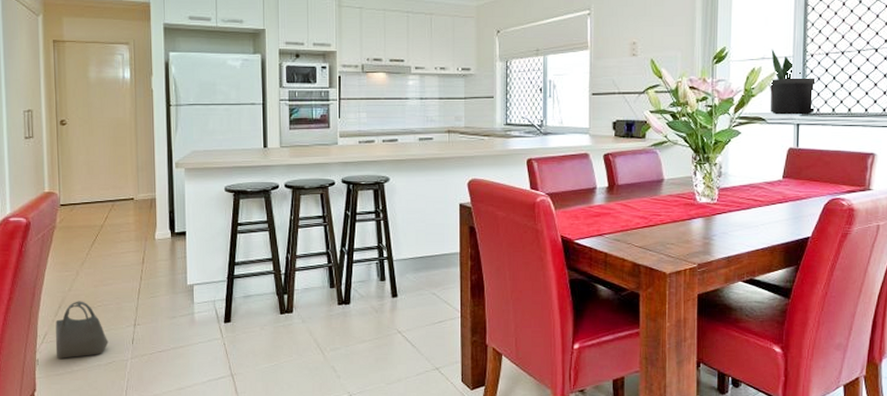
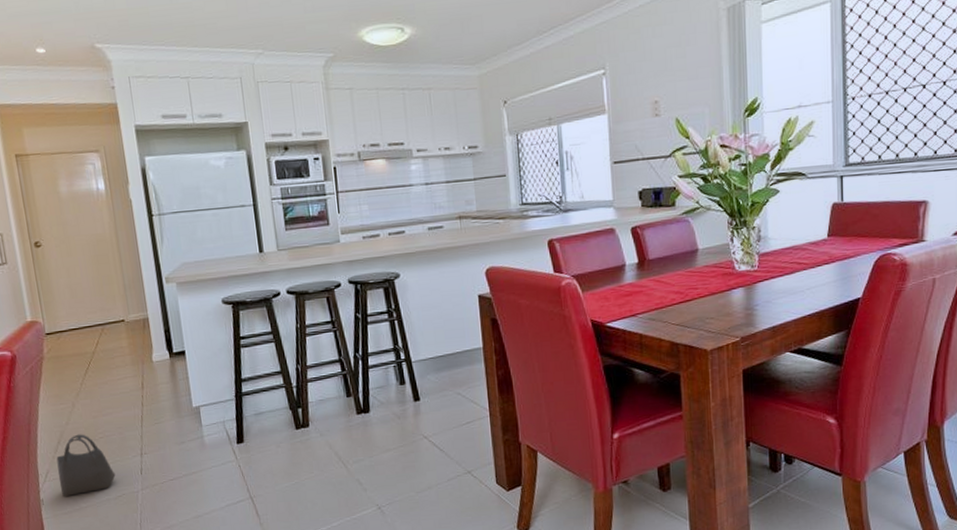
planter: present [769,49,817,115] -> none [807,95,860,168]

